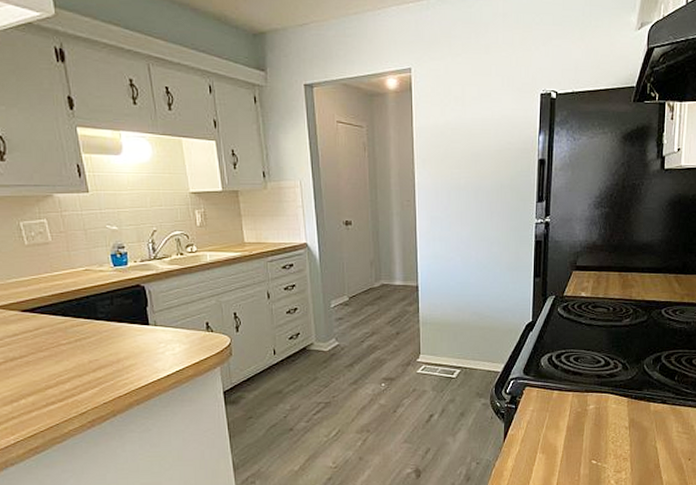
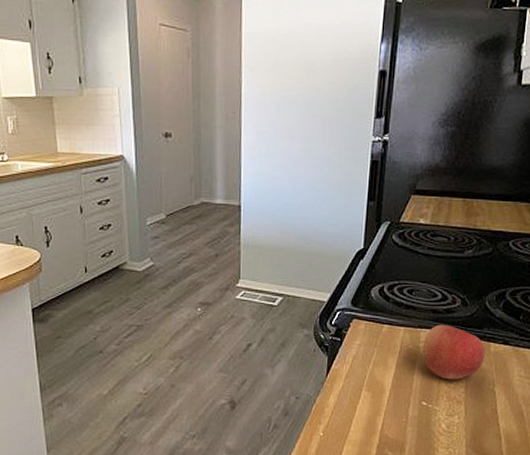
apple: none [589,388,646,439] -> present [422,324,486,380]

